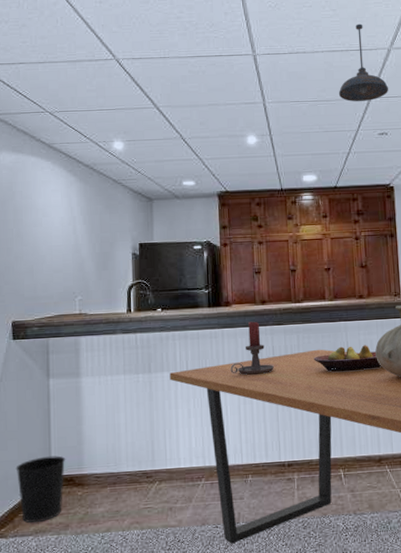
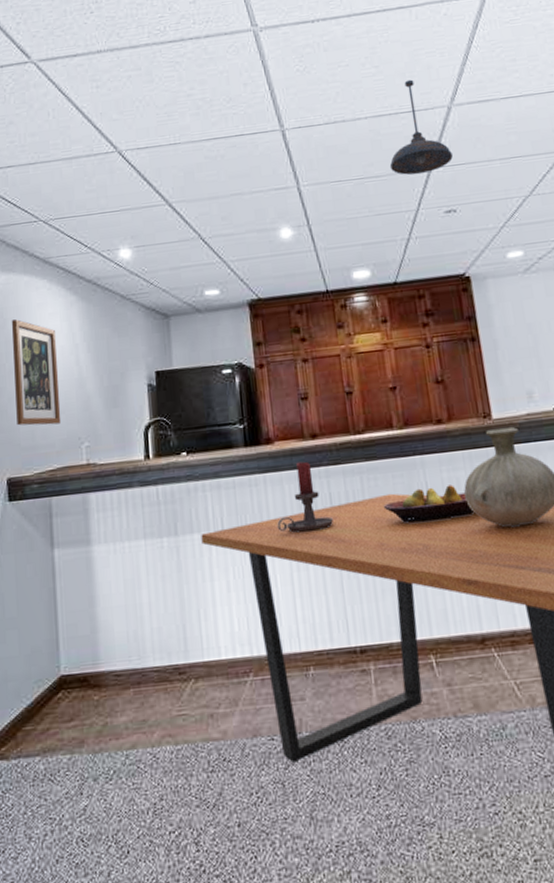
wastebasket: present [15,455,66,524] -> none [16,648,78,740]
wall art: none [19,193,59,281] -> present [11,319,61,426]

